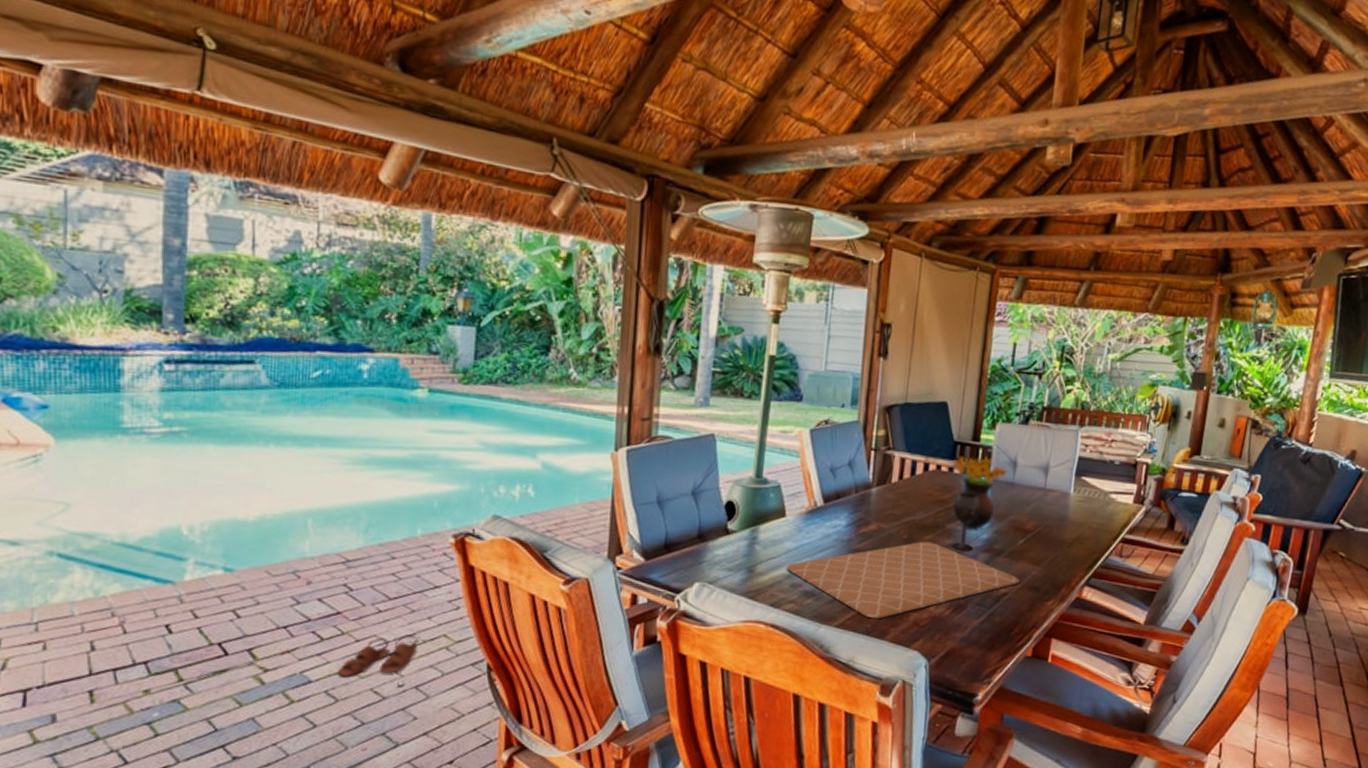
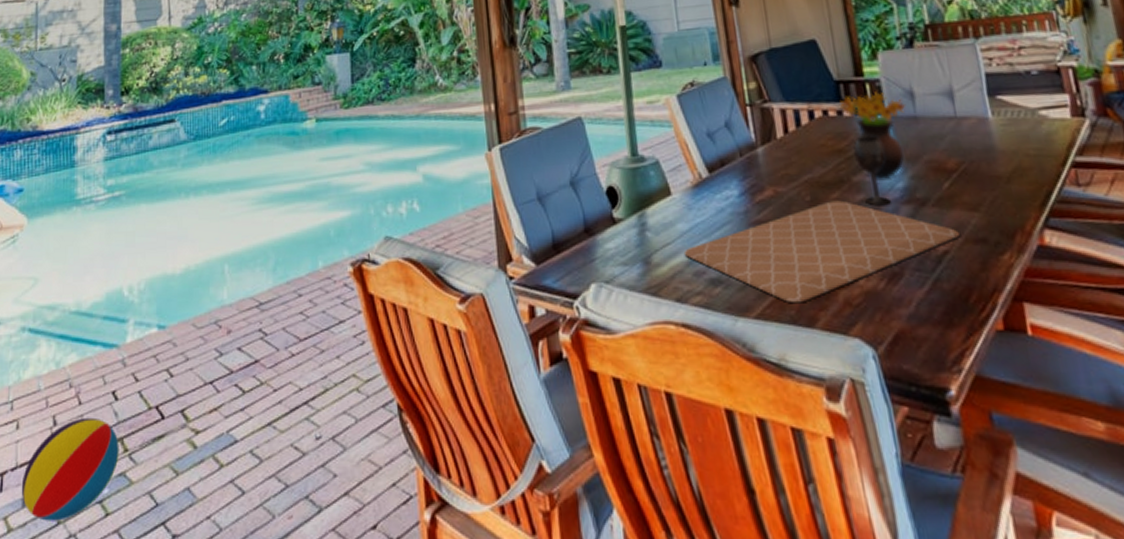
beach ball: none [50,646,173,737] -> present [21,417,119,521]
sandal: present [338,634,419,677] -> none [260,378,331,433]

